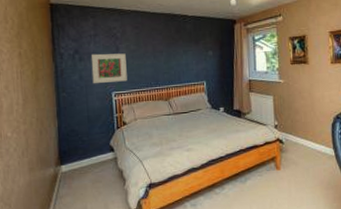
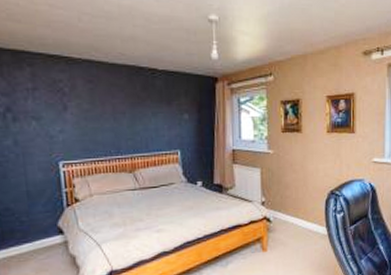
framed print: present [90,53,127,84] -> none [28,112,80,152]

